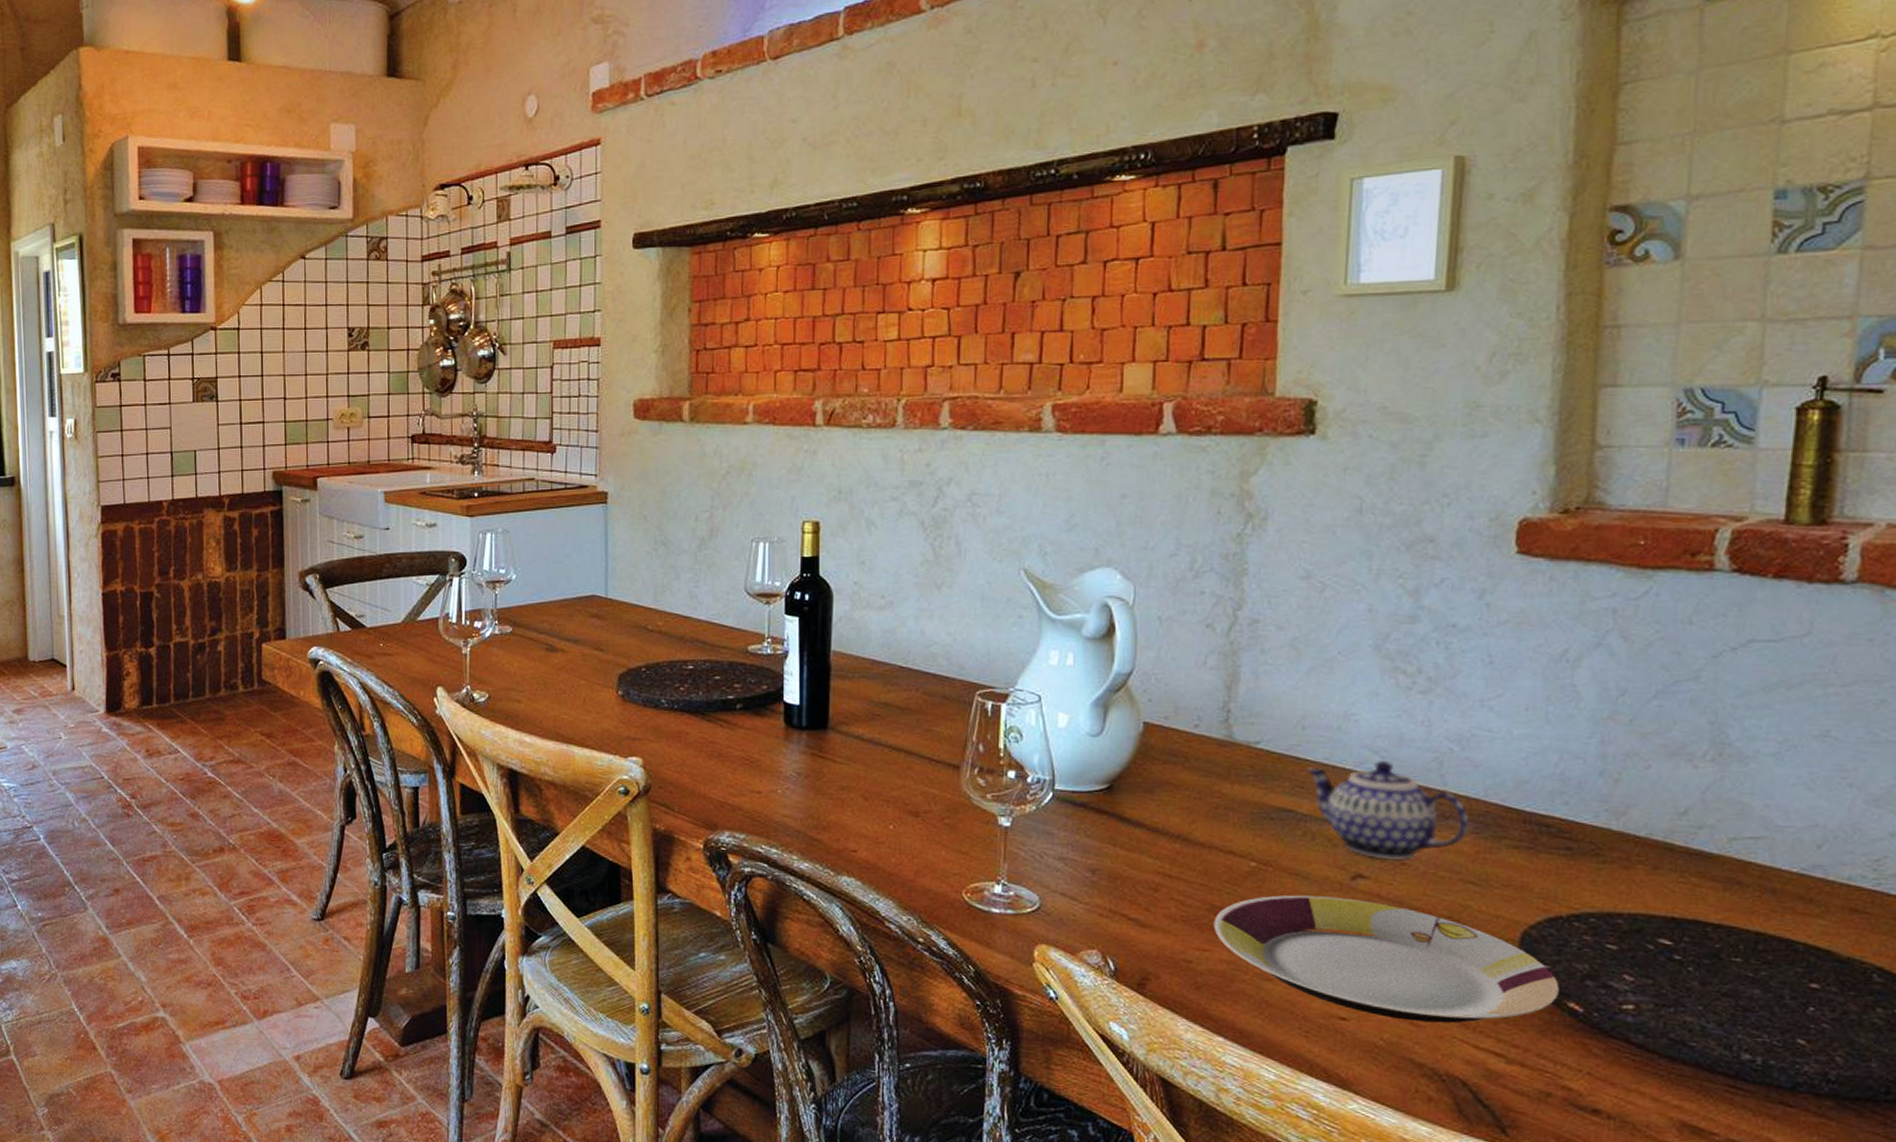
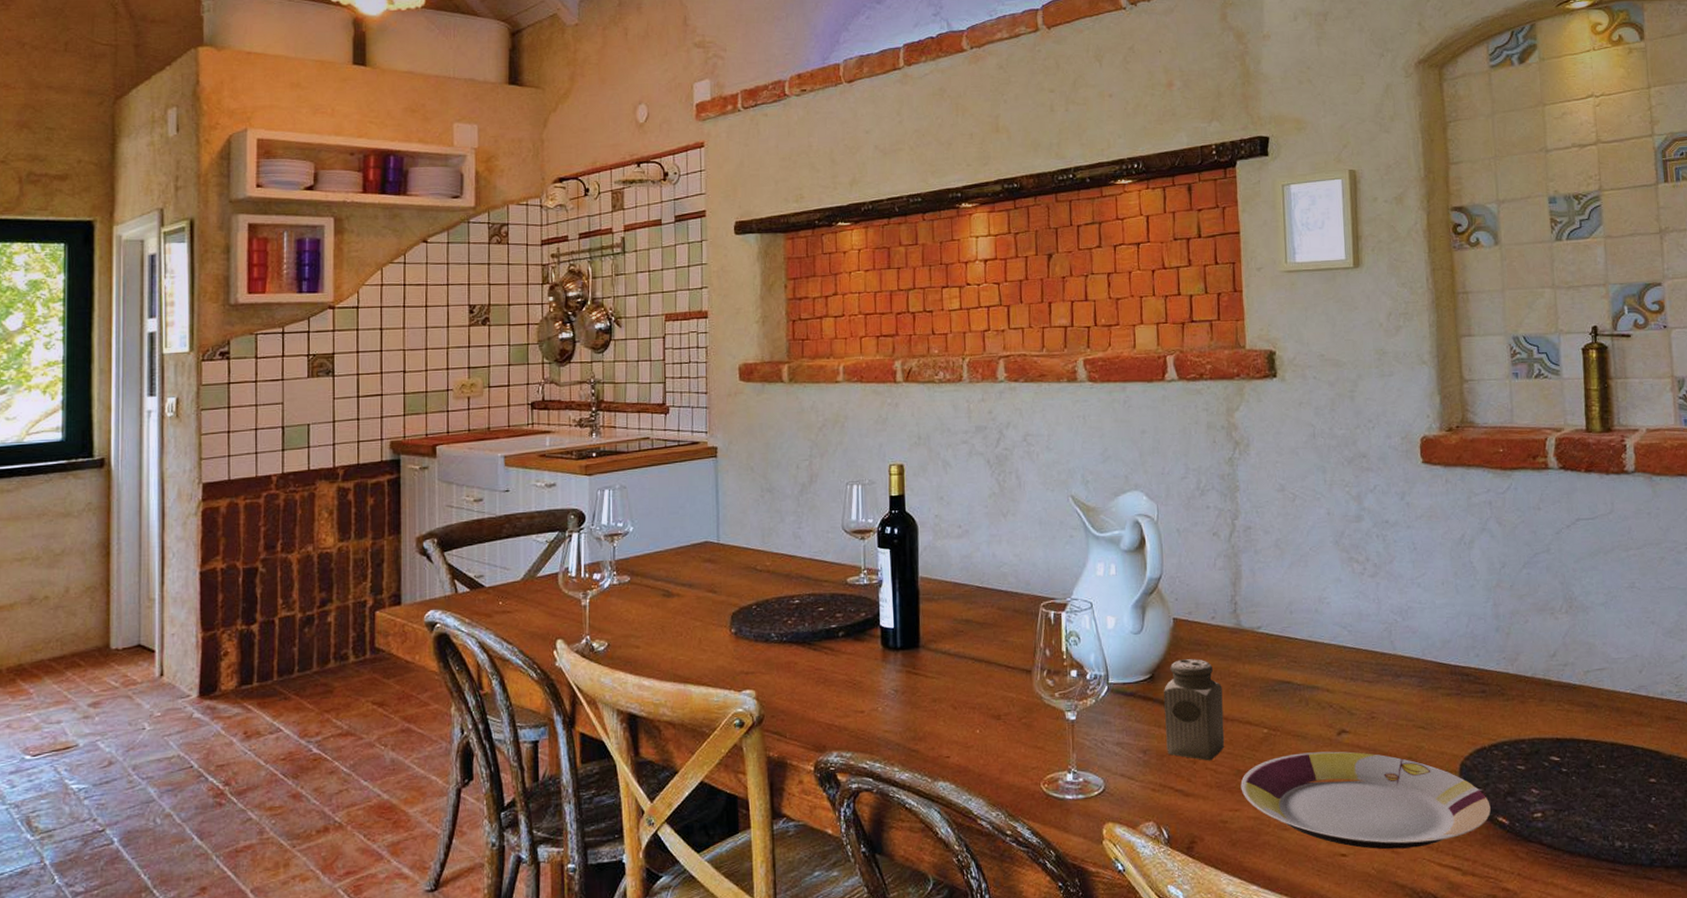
salt shaker: none [1122,771,1200,891] -> present [1164,659,1225,761]
teapot: present [1307,761,1469,861] -> none [1297,634,1415,716]

